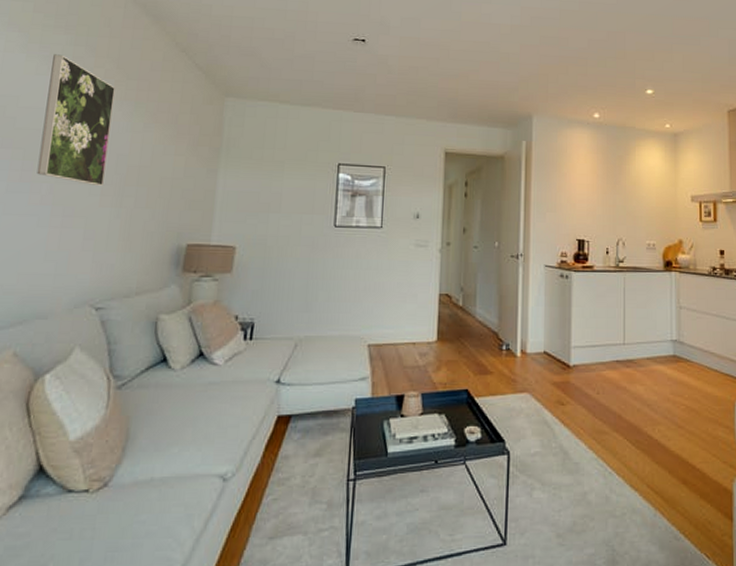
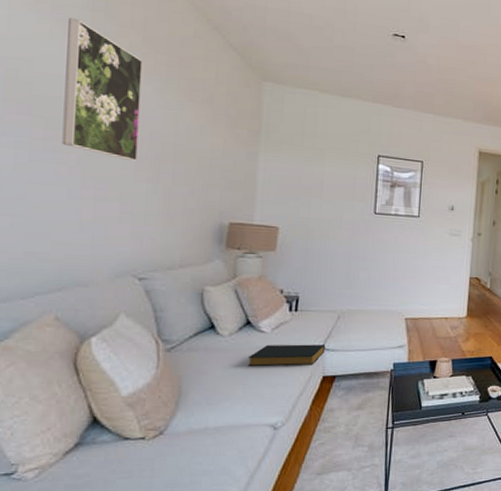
hardback book: none [199,378,281,406] -> present [248,344,326,367]

